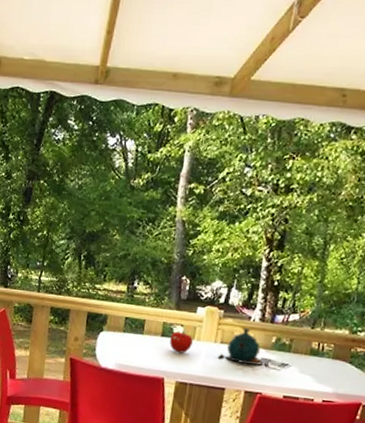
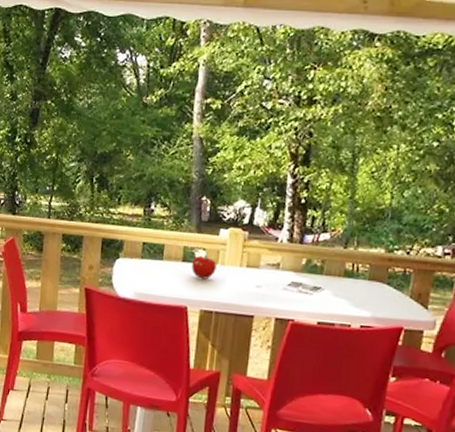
teapot: present [217,327,269,366] -> none [244,249,300,291]

